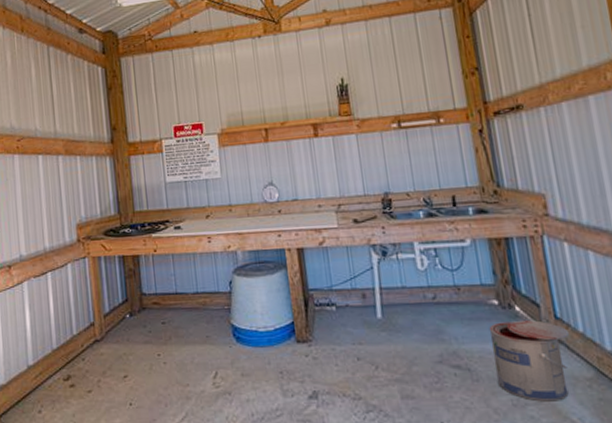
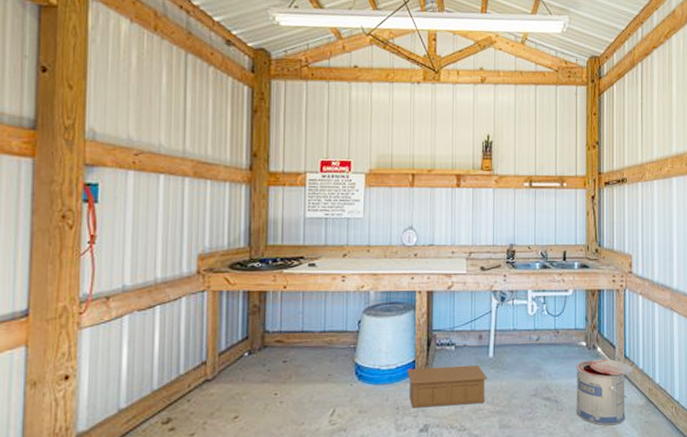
storage bin: none [286,326,379,373] -> present [407,364,487,409]

